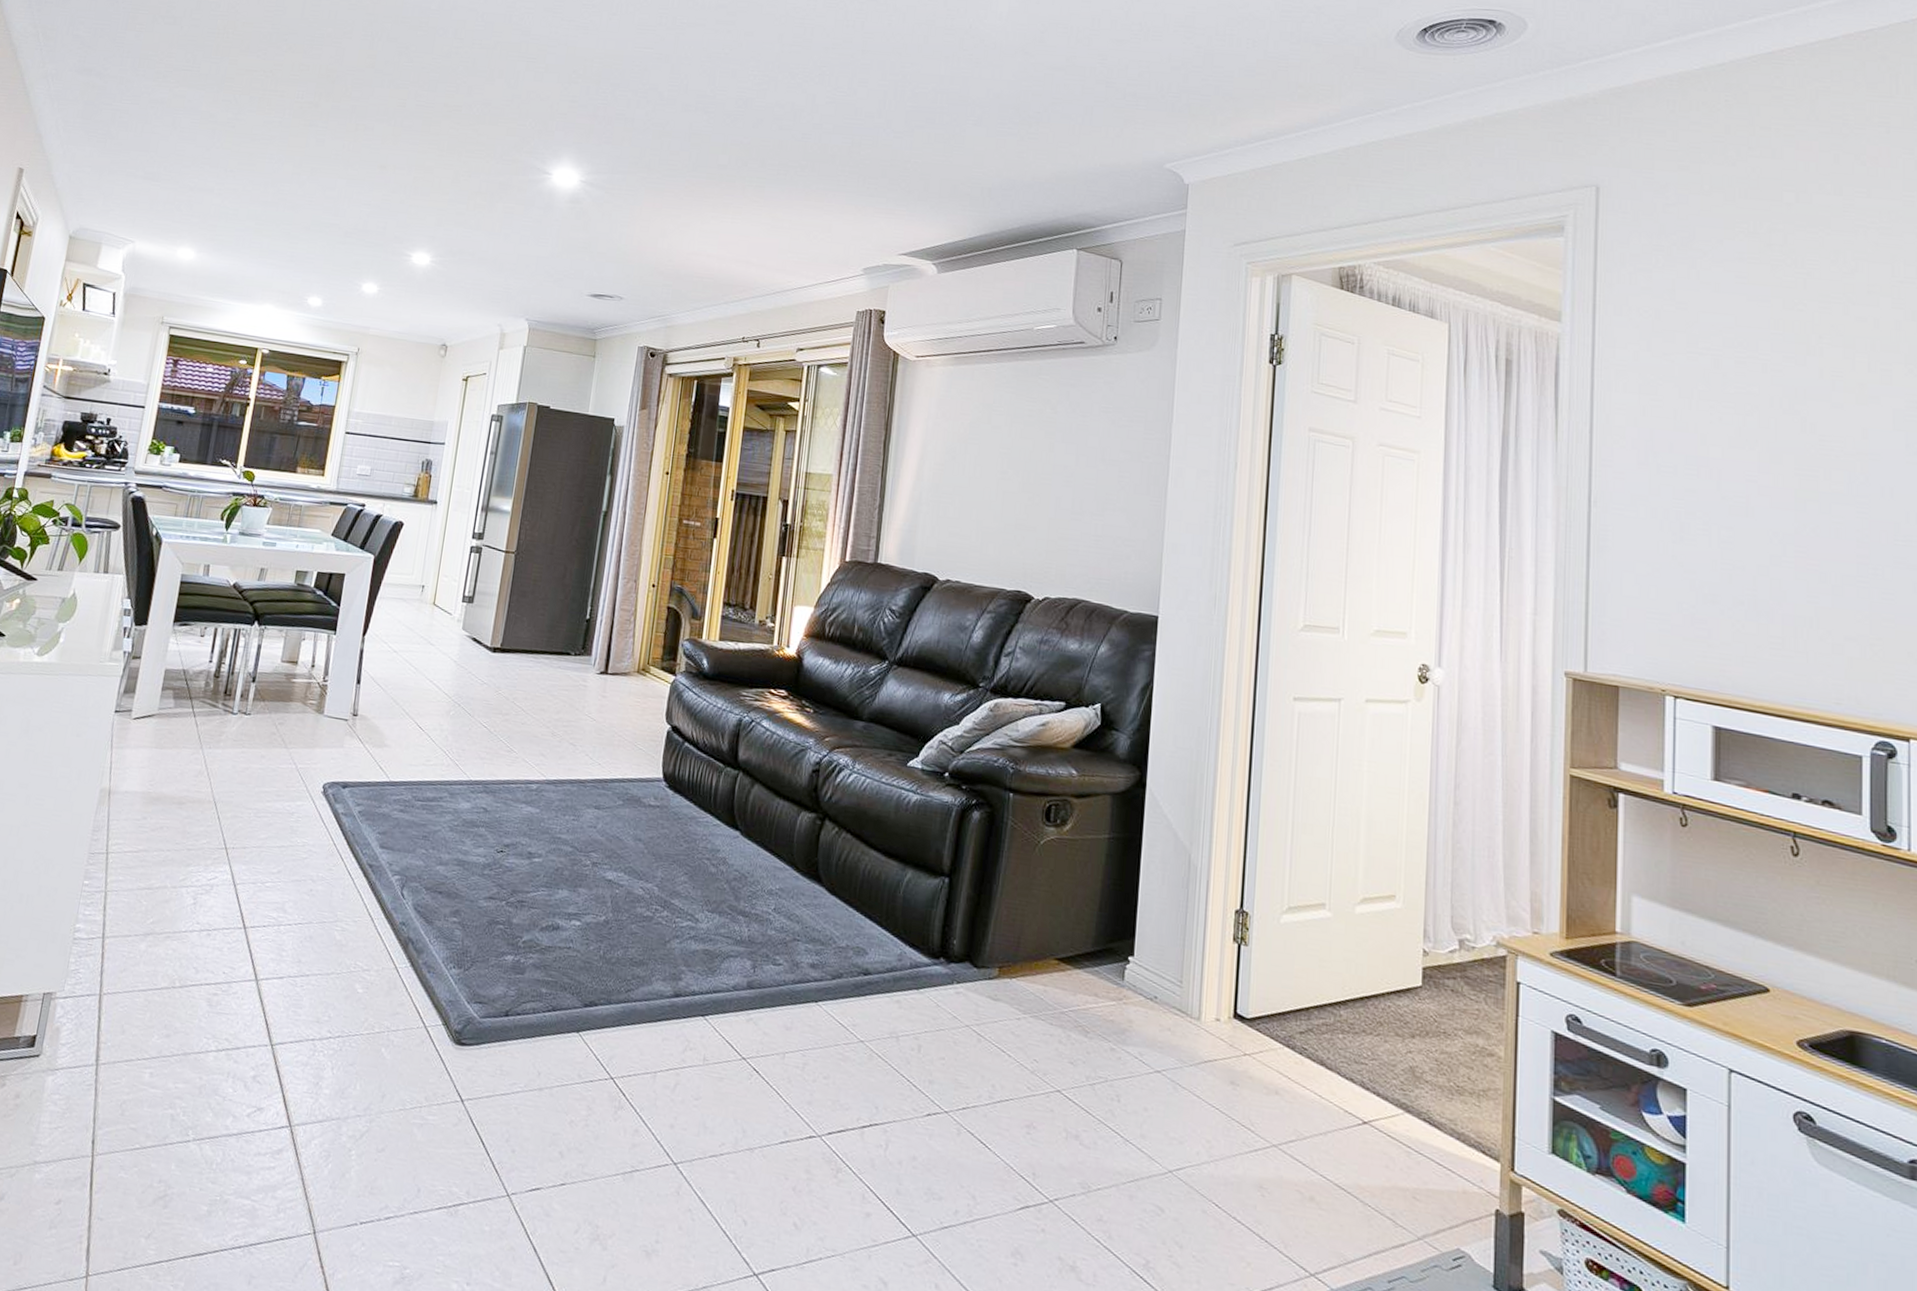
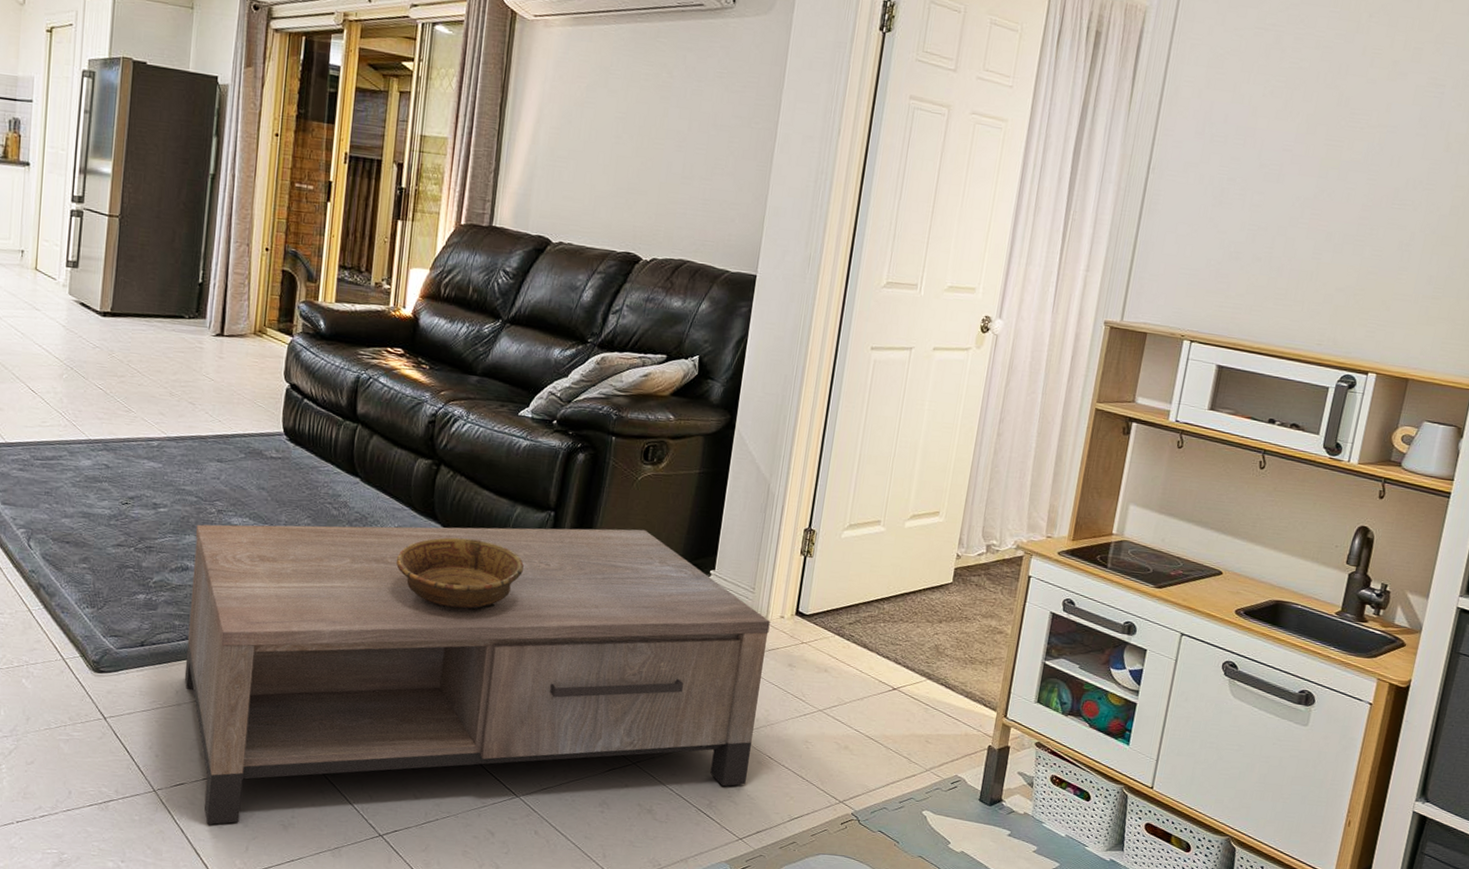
coffee table: none [547,877,1204,1245] -> present [184,524,770,825]
decorative bowl: none [776,903,916,993] -> present [396,537,524,611]

